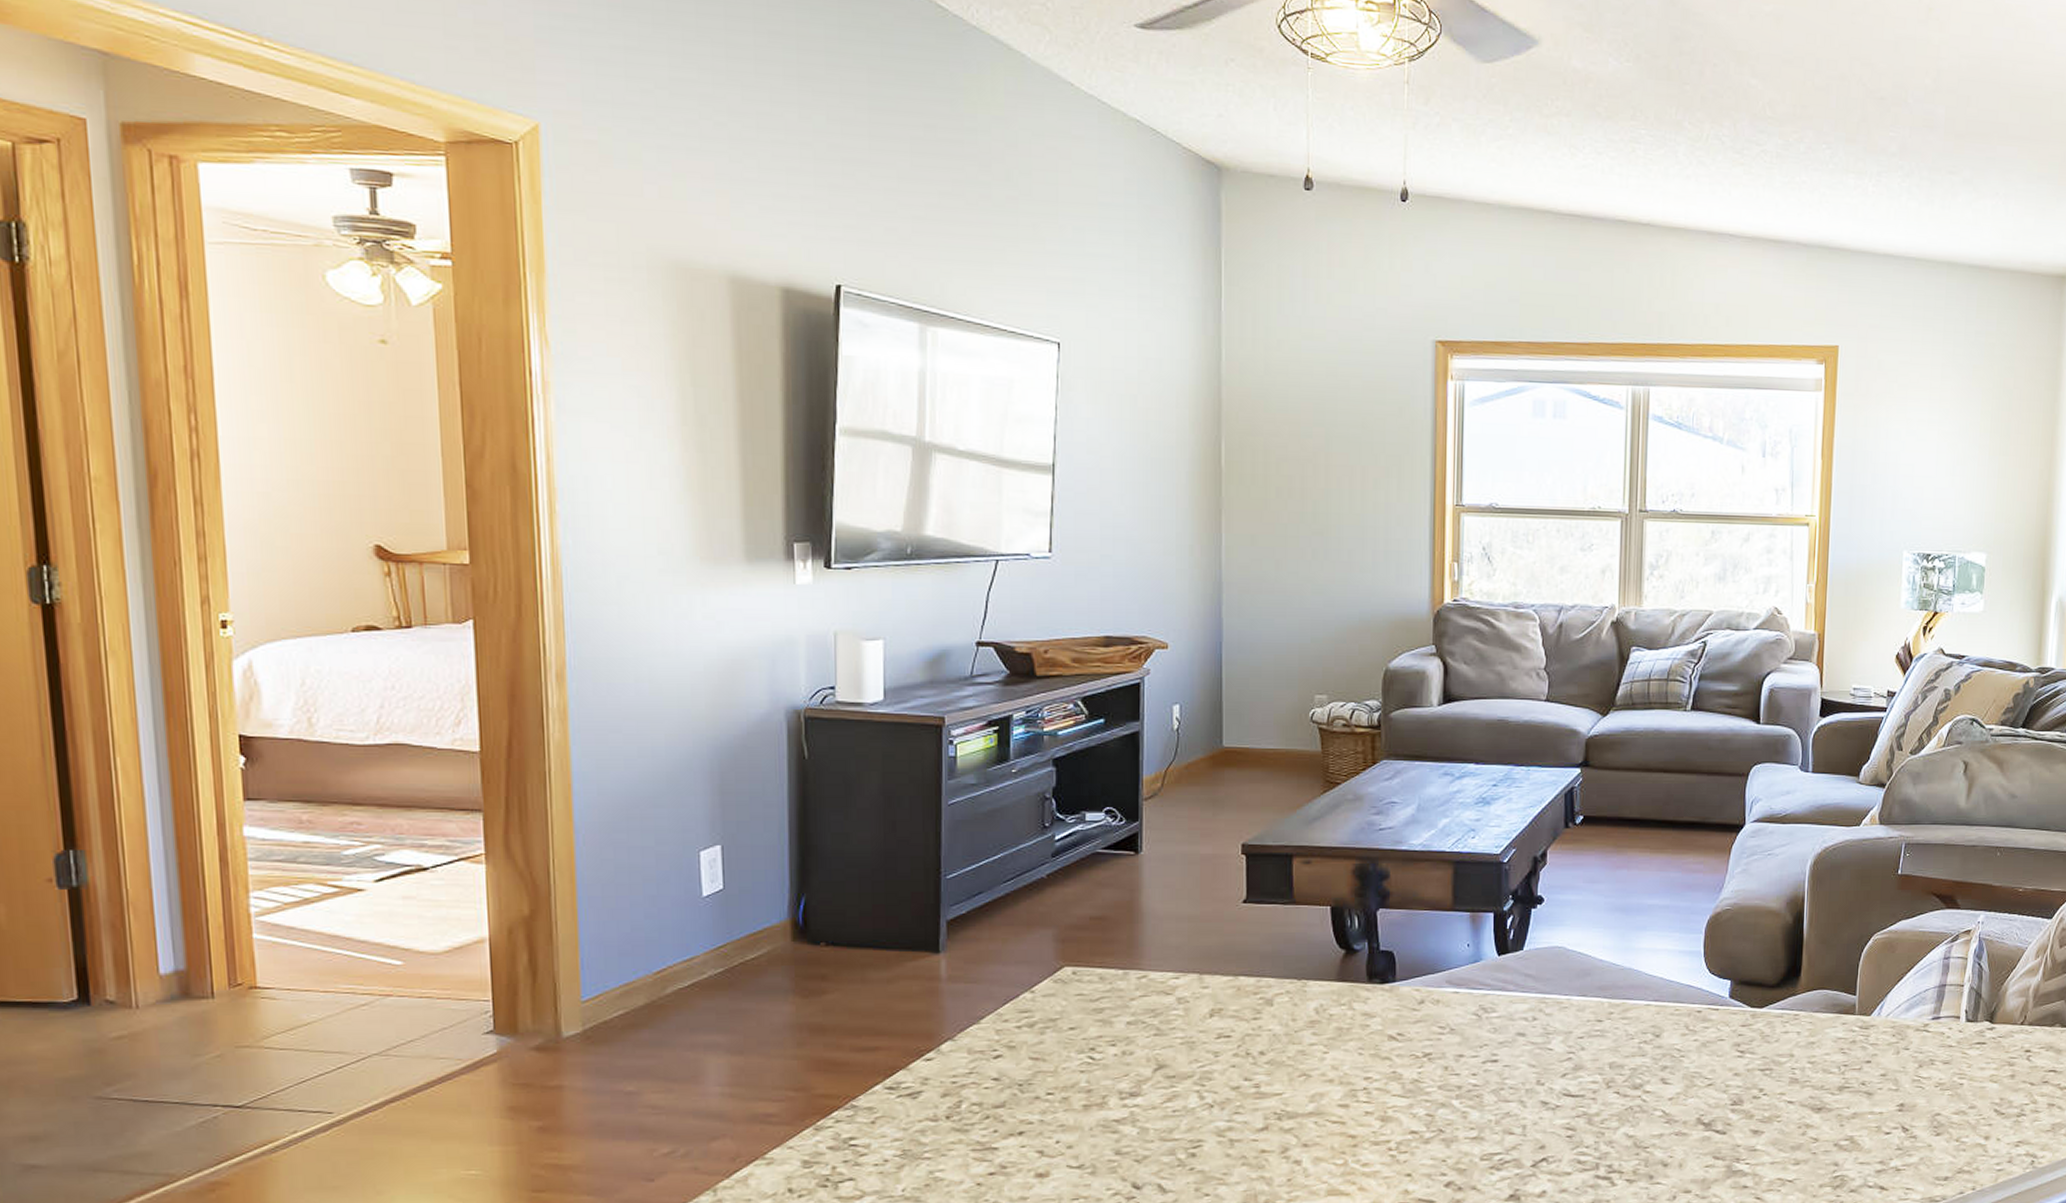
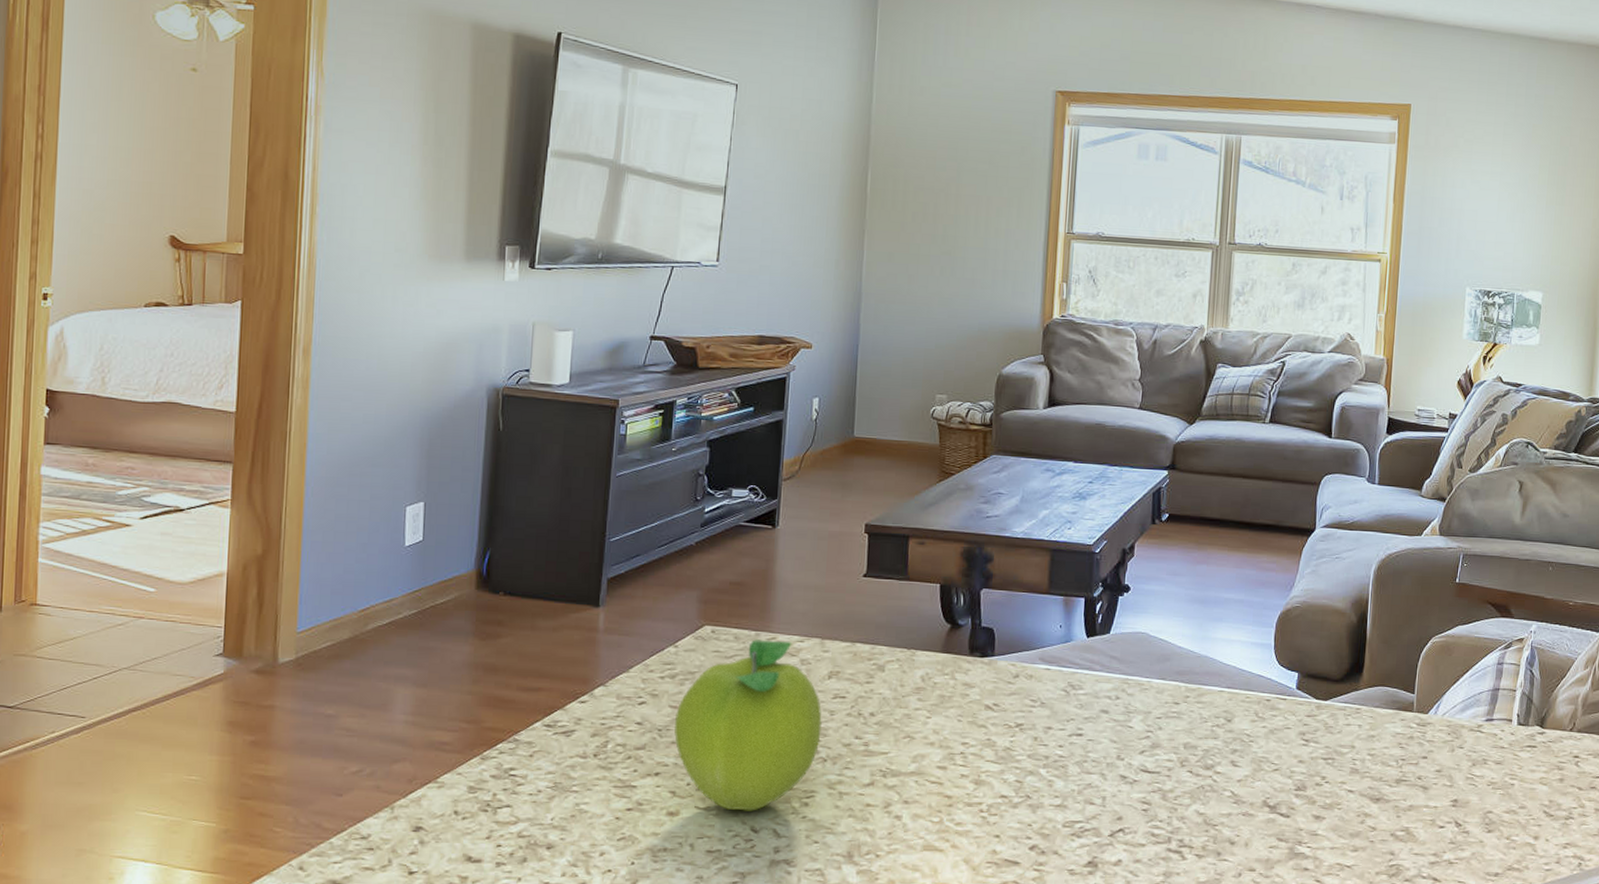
fruit: none [1036,978,1205,1167] -> present [674,639,822,811]

